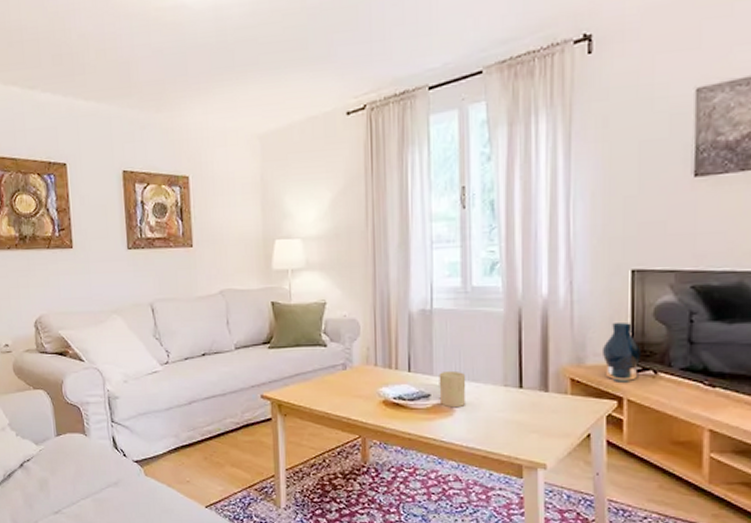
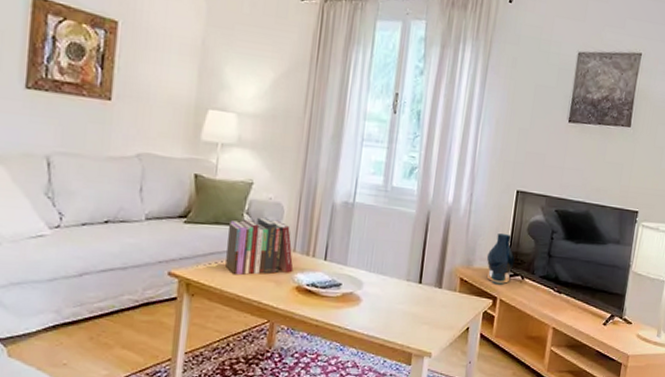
books: none [308,335,378,394] -> present [225,217,294,276]
candle: present [439,370,466,408] -> none [349,262,376,298]

